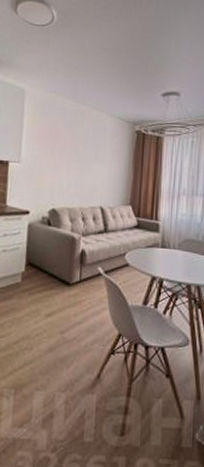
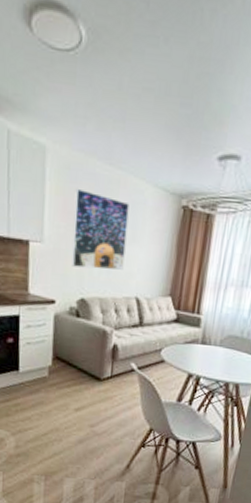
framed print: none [44,119,92,184] -> present [72,188,130,270]

